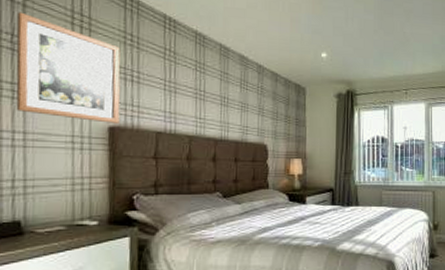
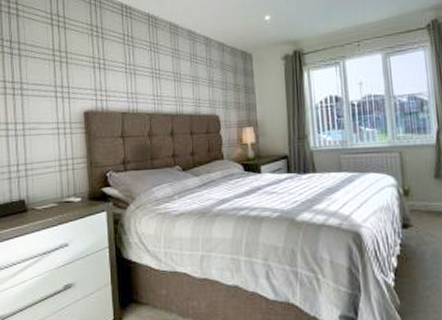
wall art: present [15,12,121,124] -> none [12,21,92,109]

